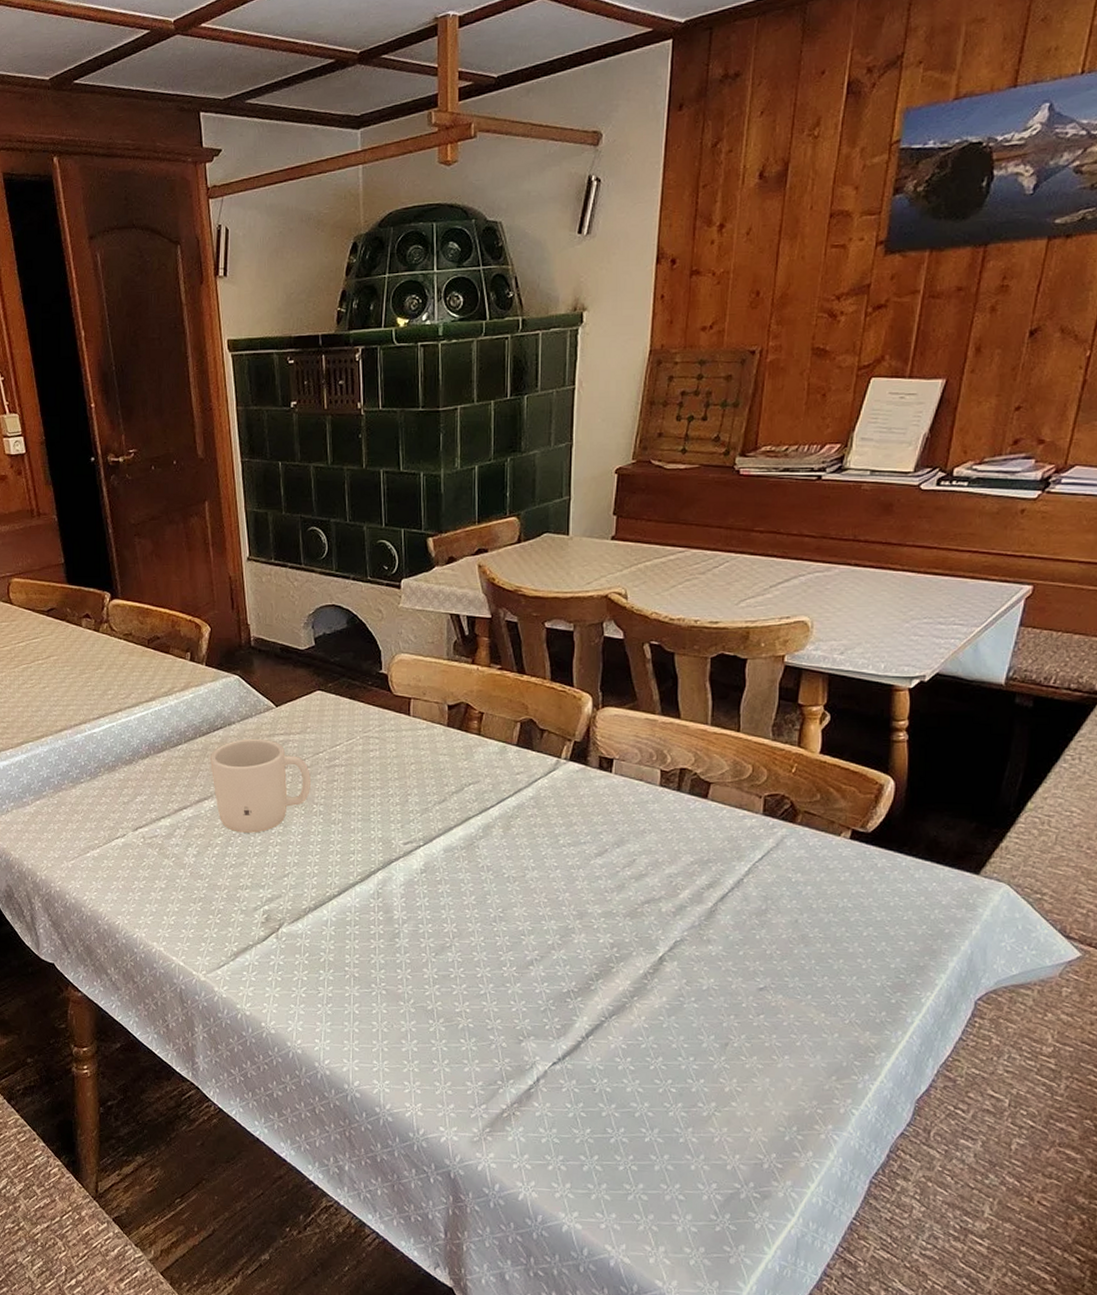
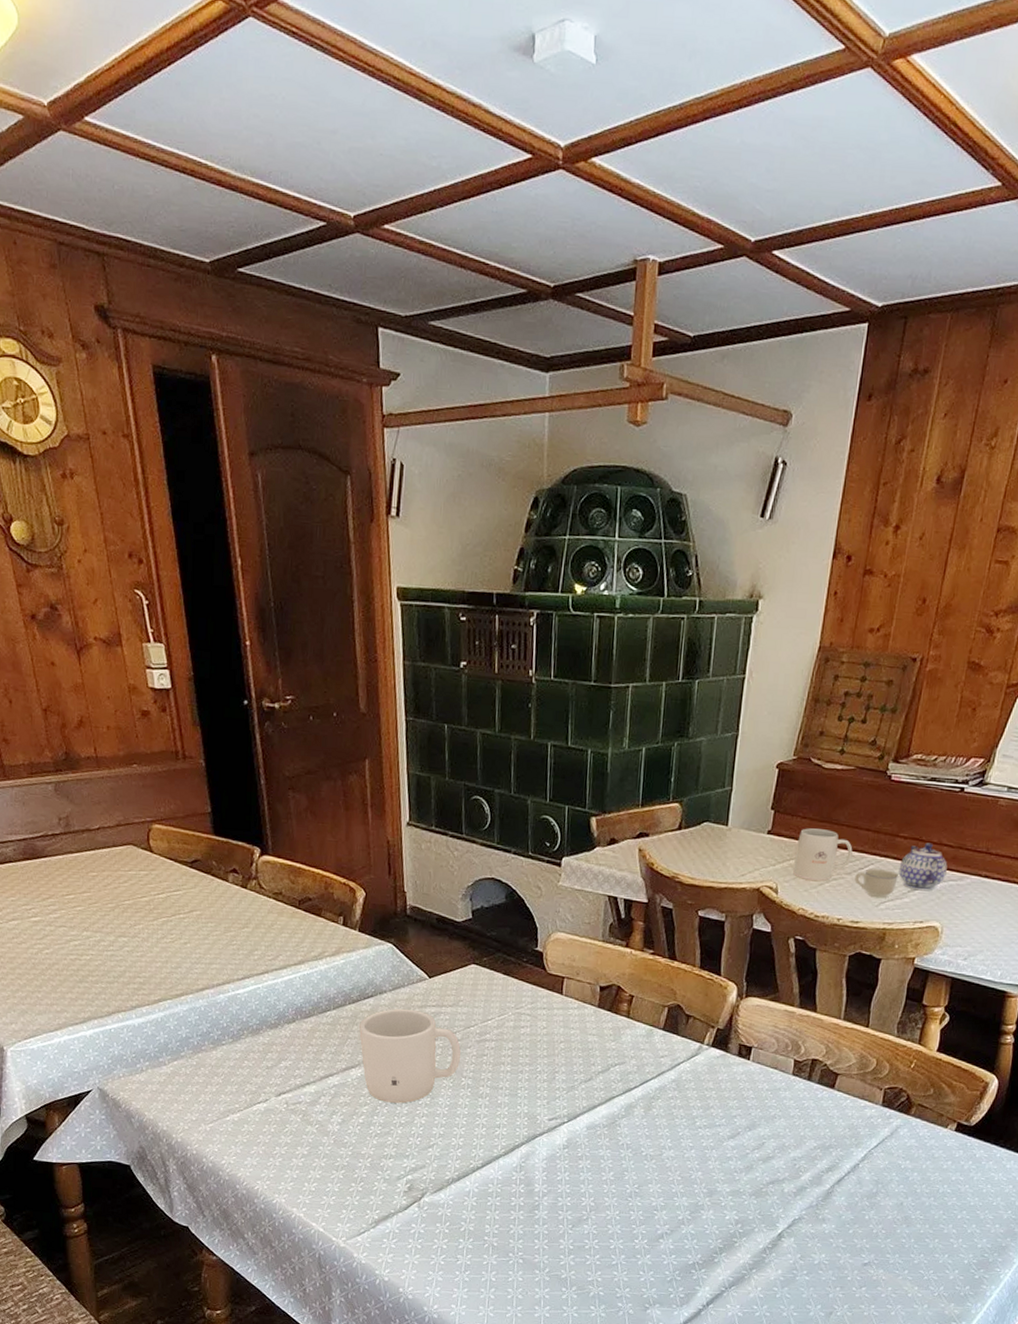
mug: none [642,530,705,584] -> present [793,828,853,882]
cup: none [710,566,757,596] -> present [854,868,898,898]
teapot: none [757,535,811,585] -> present [898,842,948,892]

